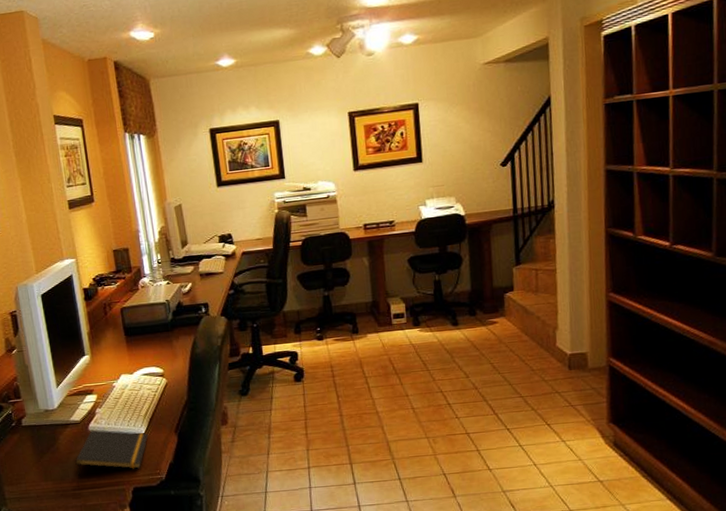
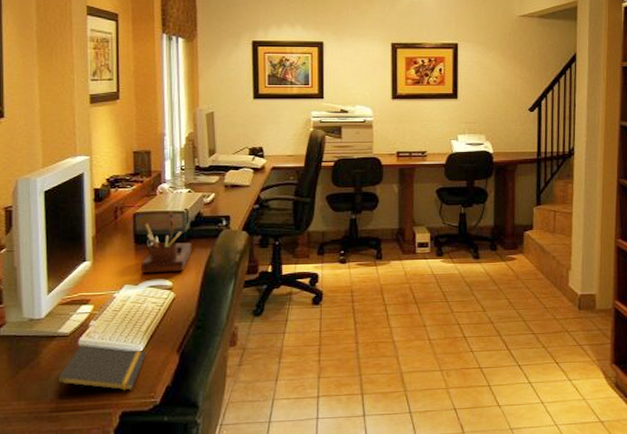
desk organizer: none [132,302,177,363] -> present [142,210,192,273]

